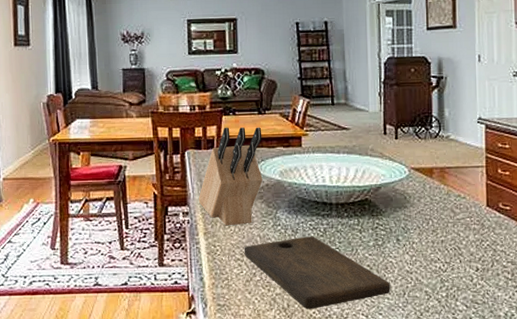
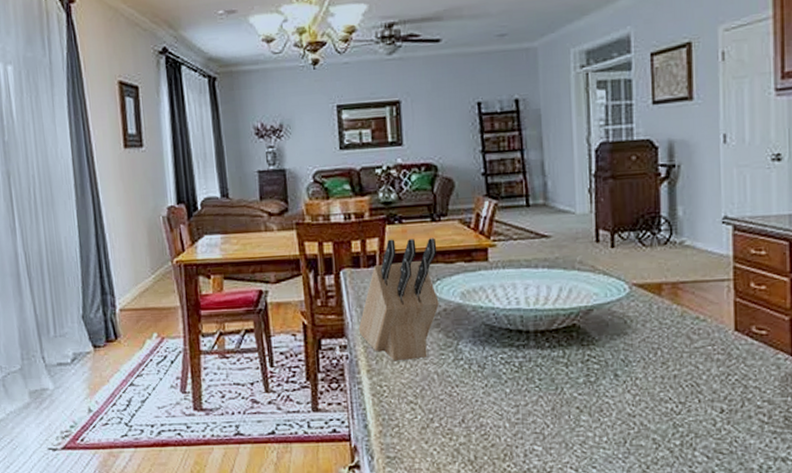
cutting board: present [244,236,390,310] -> none [417,372,607,462]

